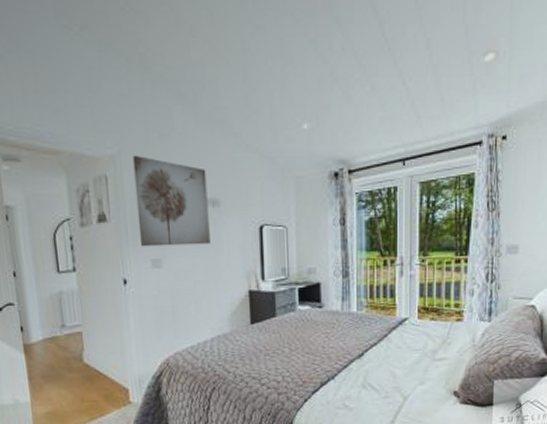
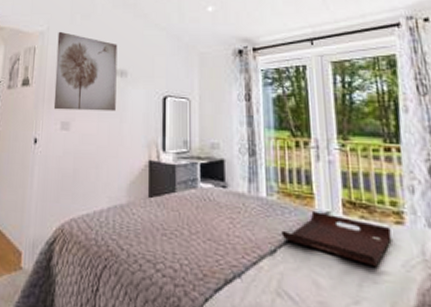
serving tray: none [368,318,452,356] -> present [281,210,392,268]

